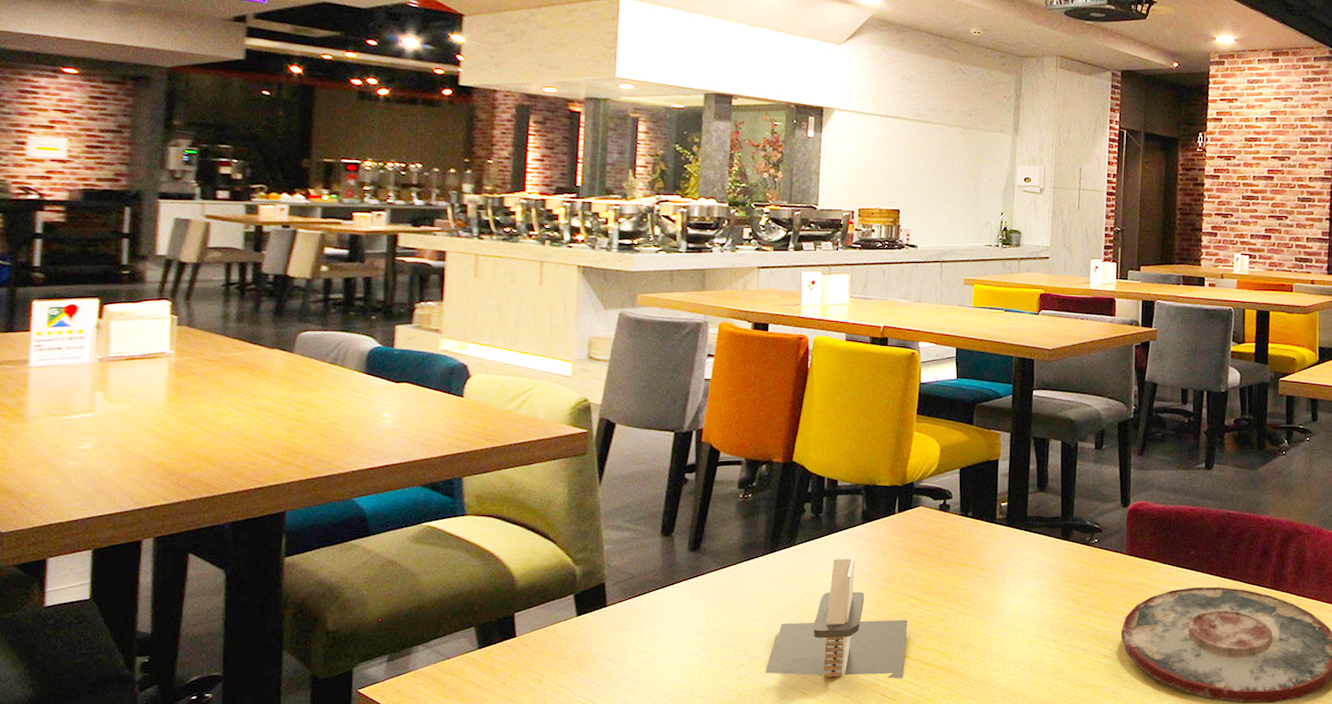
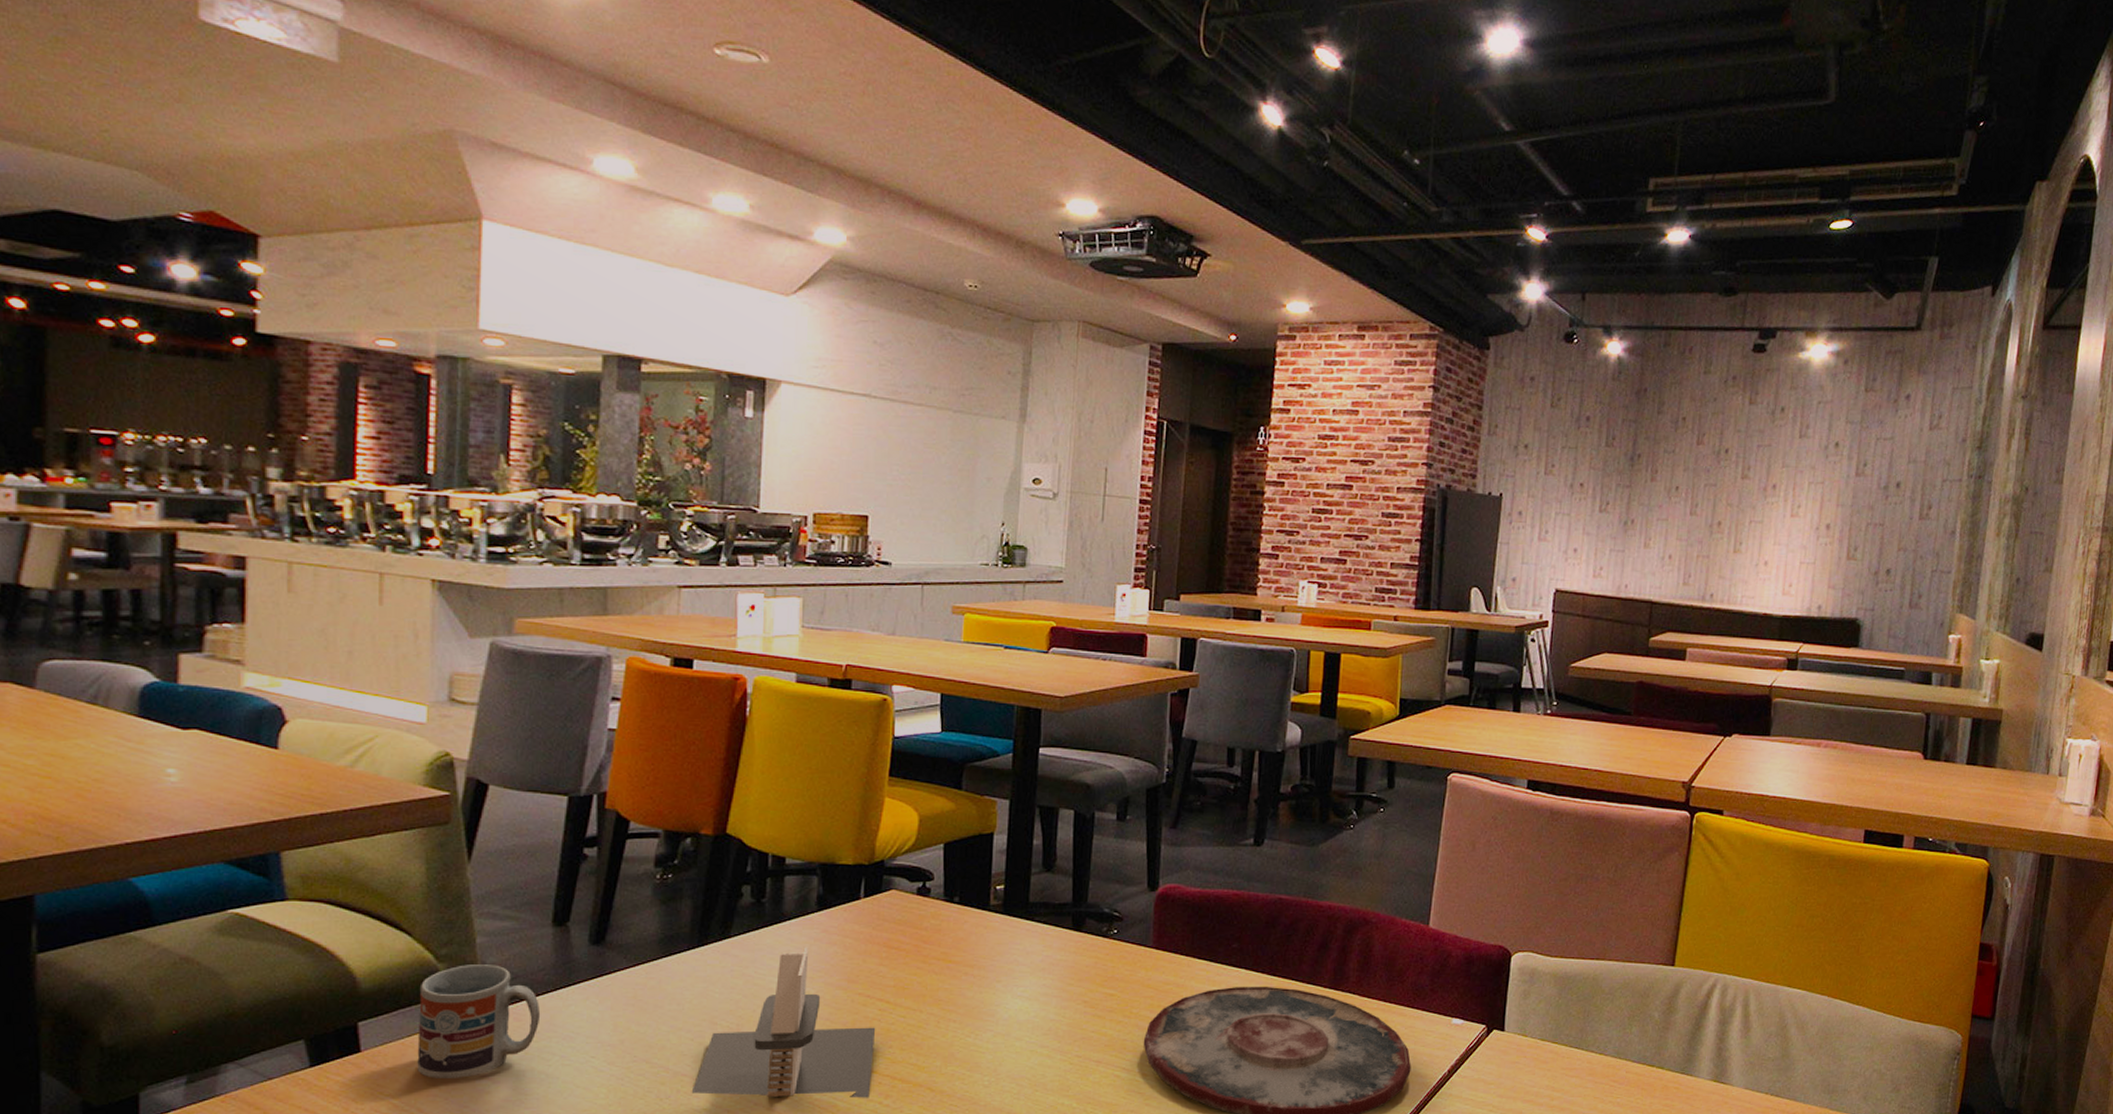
cup: none [558,567,651,659] -> present [417,965,541,1078]

